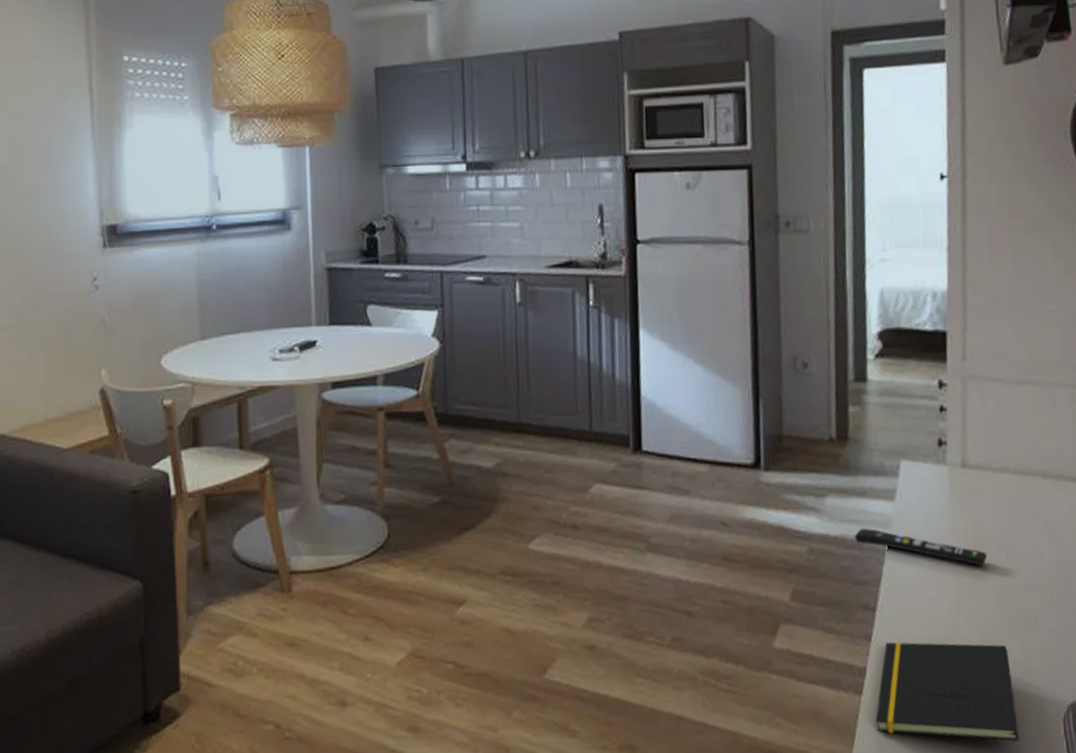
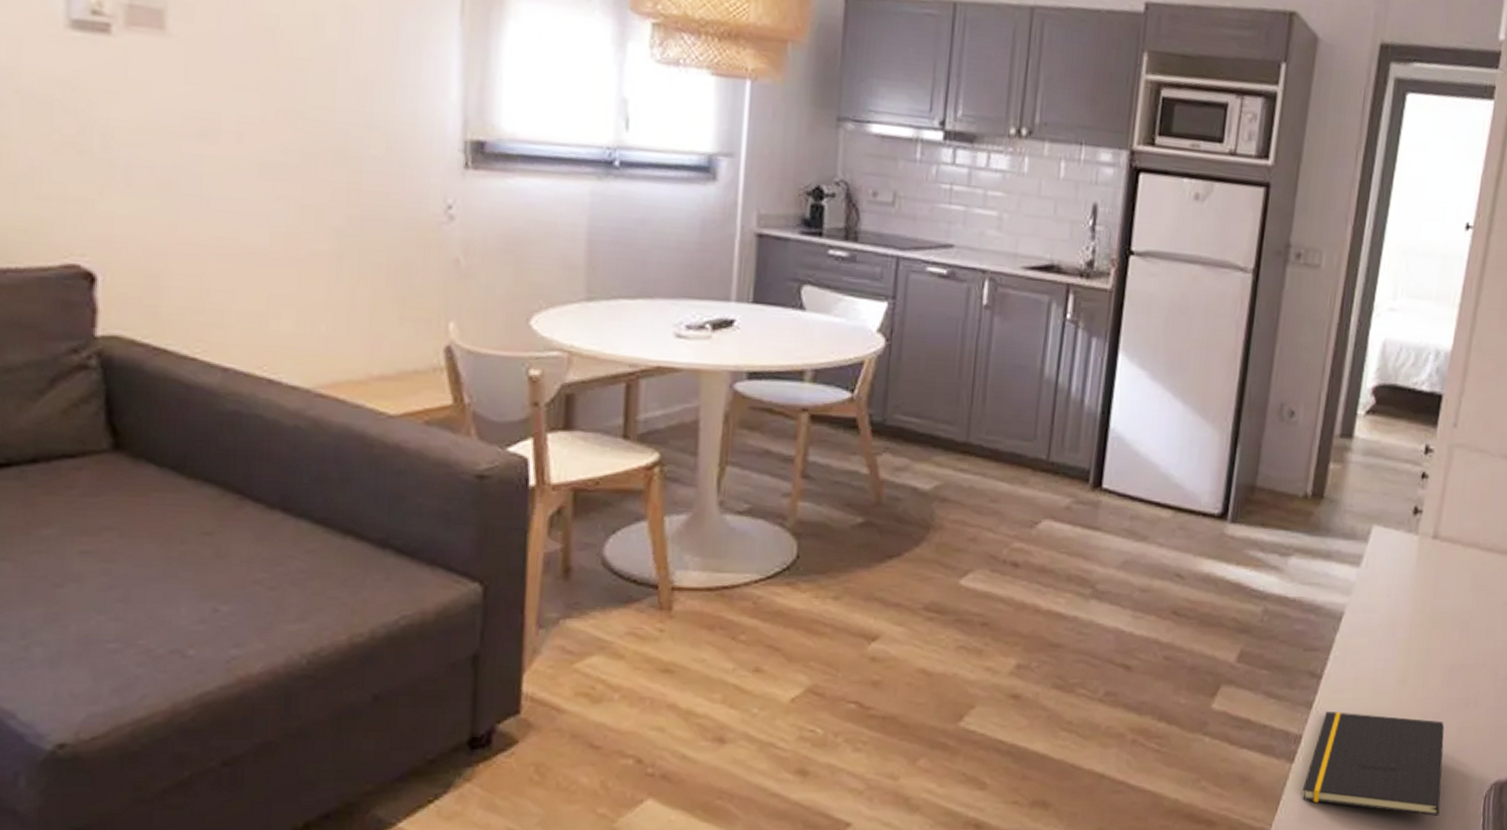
remote control: present [854,528,988,567] -> none [1312,592,1442,641]

